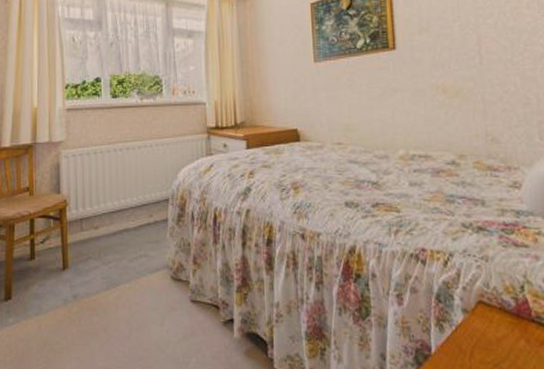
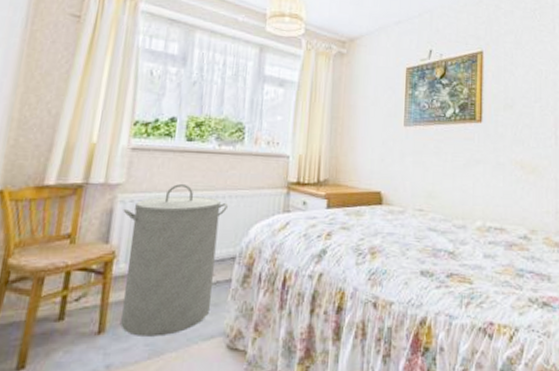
laundry hamper: none [67,137,156,271] -> present [121,184,228,337]

